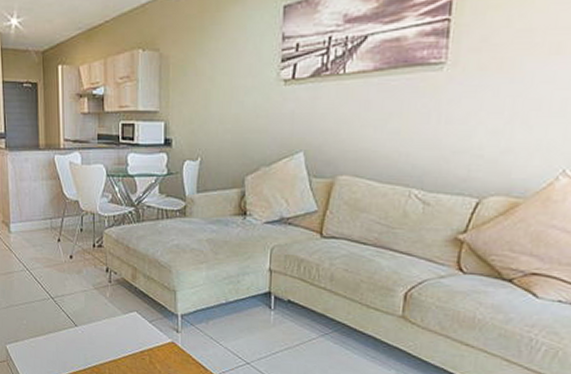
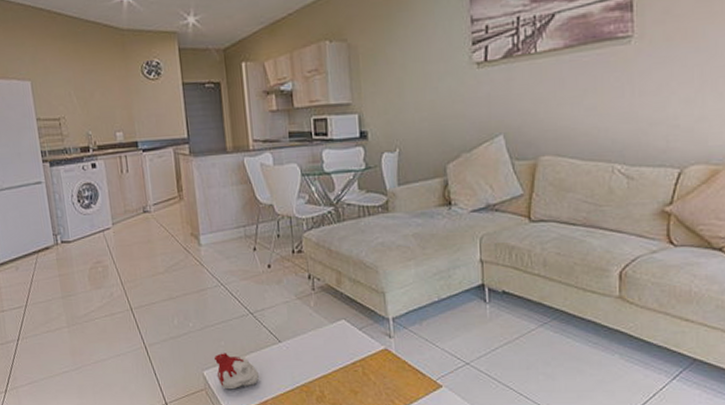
candle: none [16,330,55,364] -> present [213,353,259,390]

